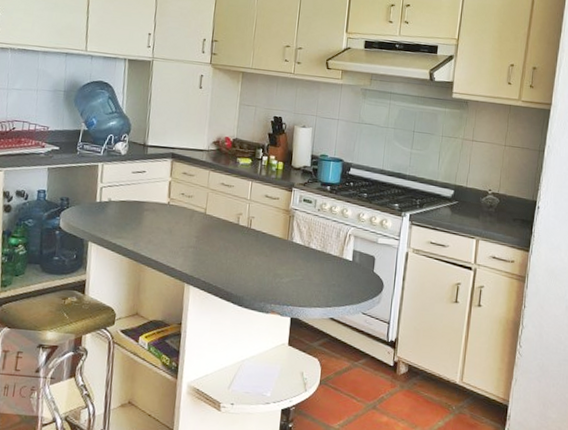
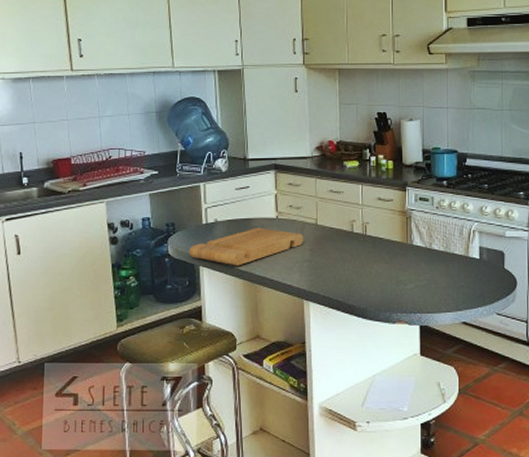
cutting board: none [79,210,192,245] -> present [189,227,303,266]

